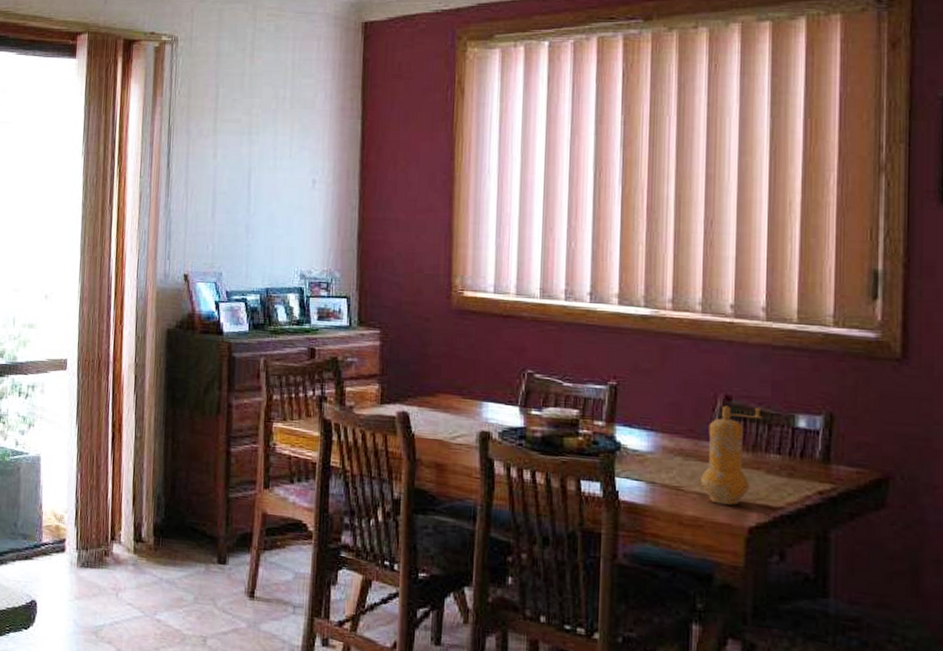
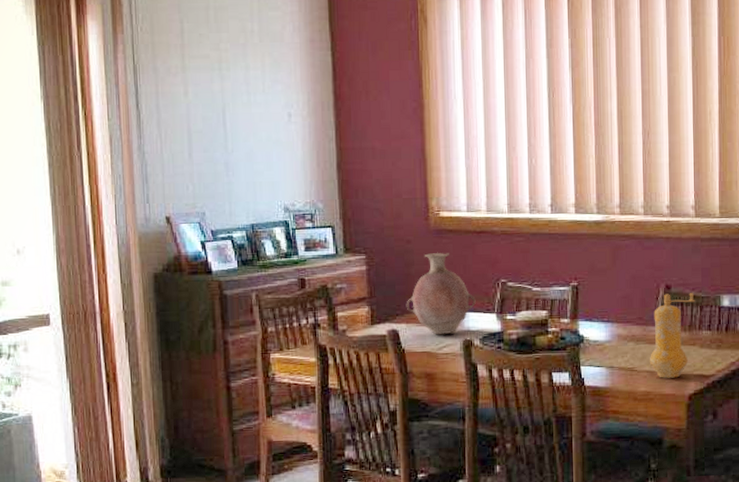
vase: none [419,333,497,424] -> present [406,252,476,335]

